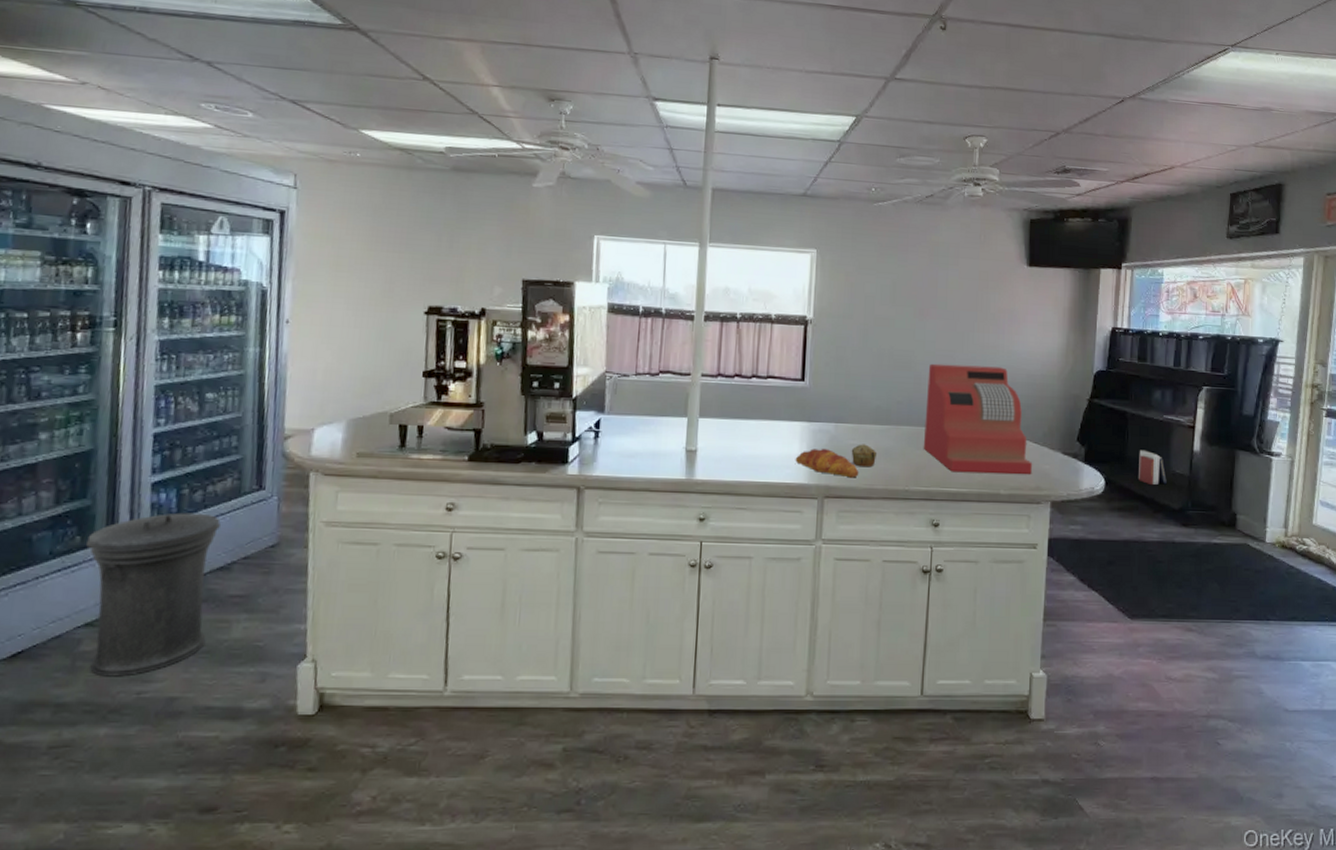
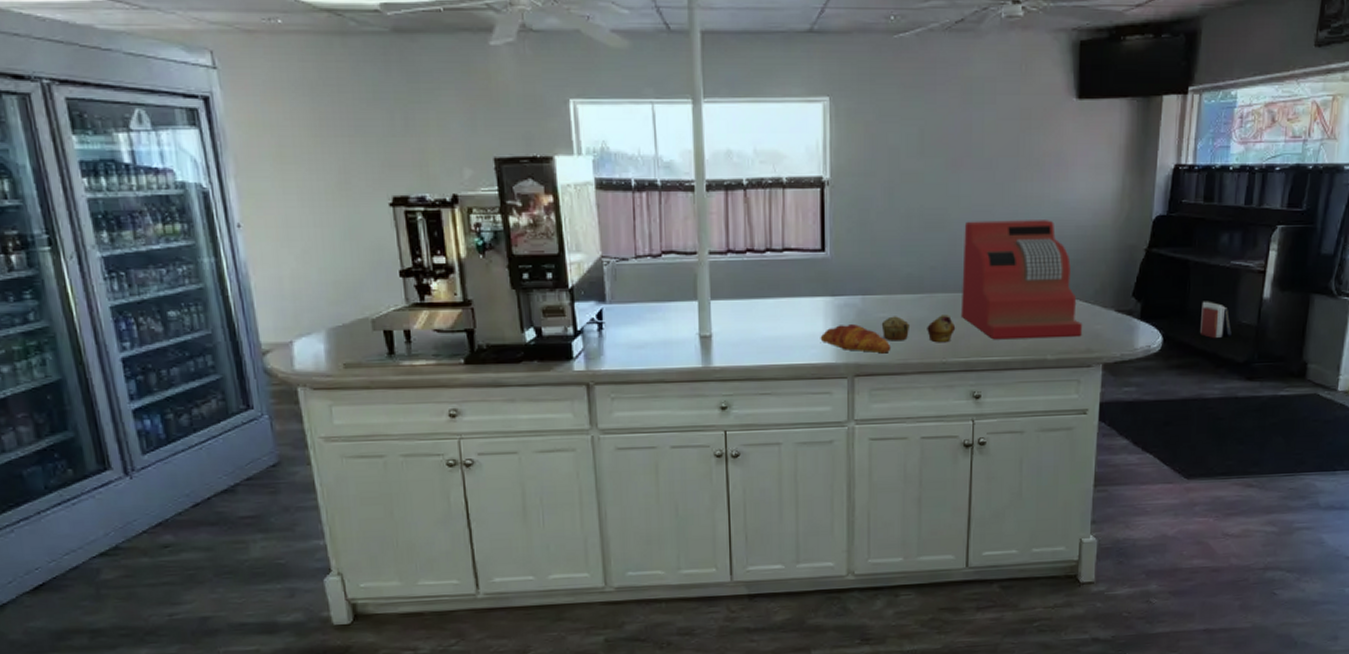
trash can: present [86,512,221,677] -> none [80,437,226,602]
muffin: none [892,446,918,472] -> present [927,315,956,343]

